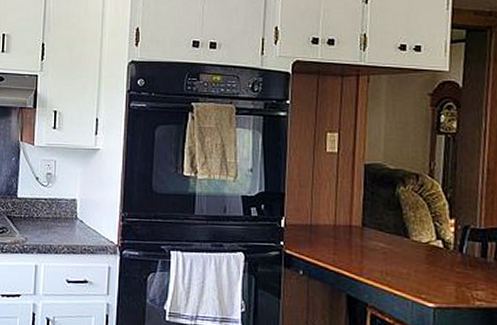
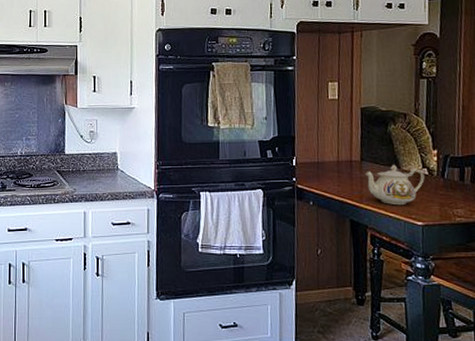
teapot: none [365,232,439,282] -> present [364,164,425,206]

